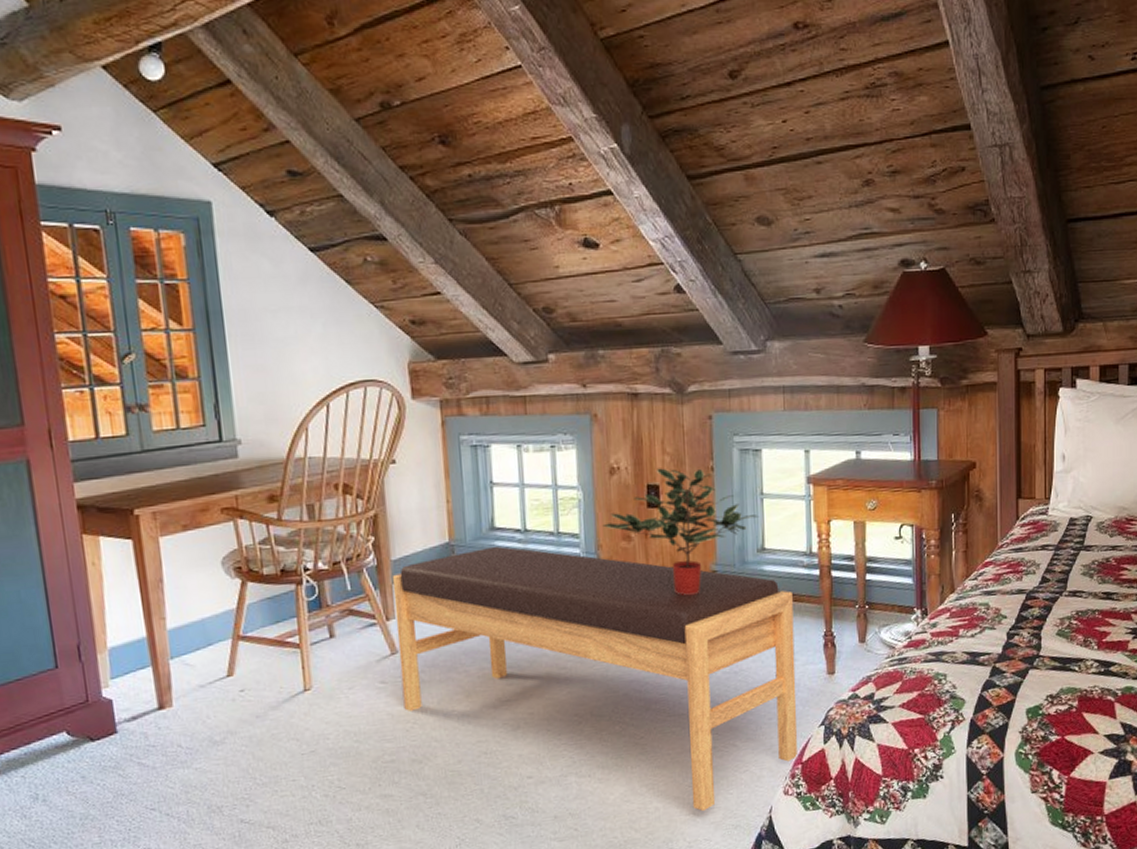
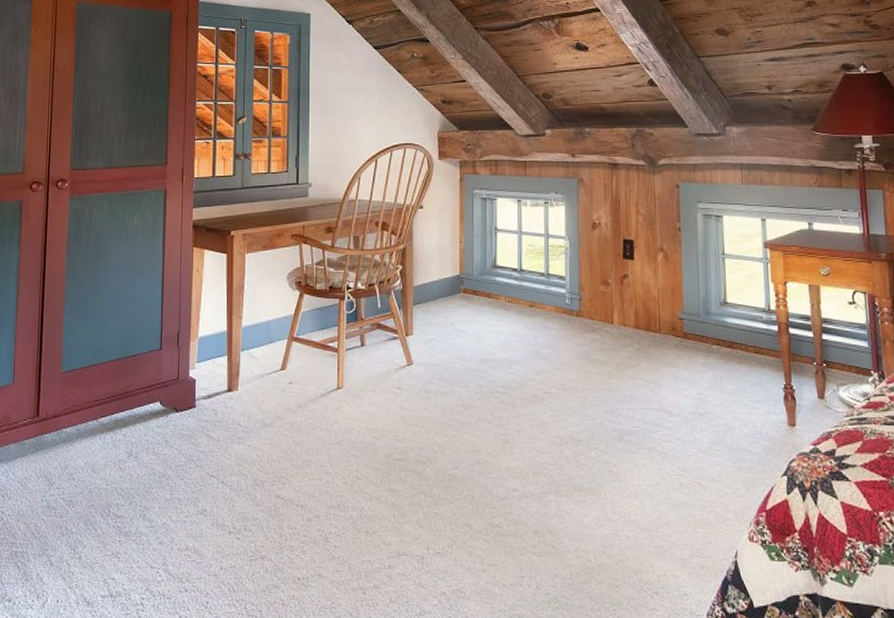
bench: present [391,546,797,812] -> none [413,282,761,547]
potted plant: present [602,468,760,595] -> none [585,226,722,338]

